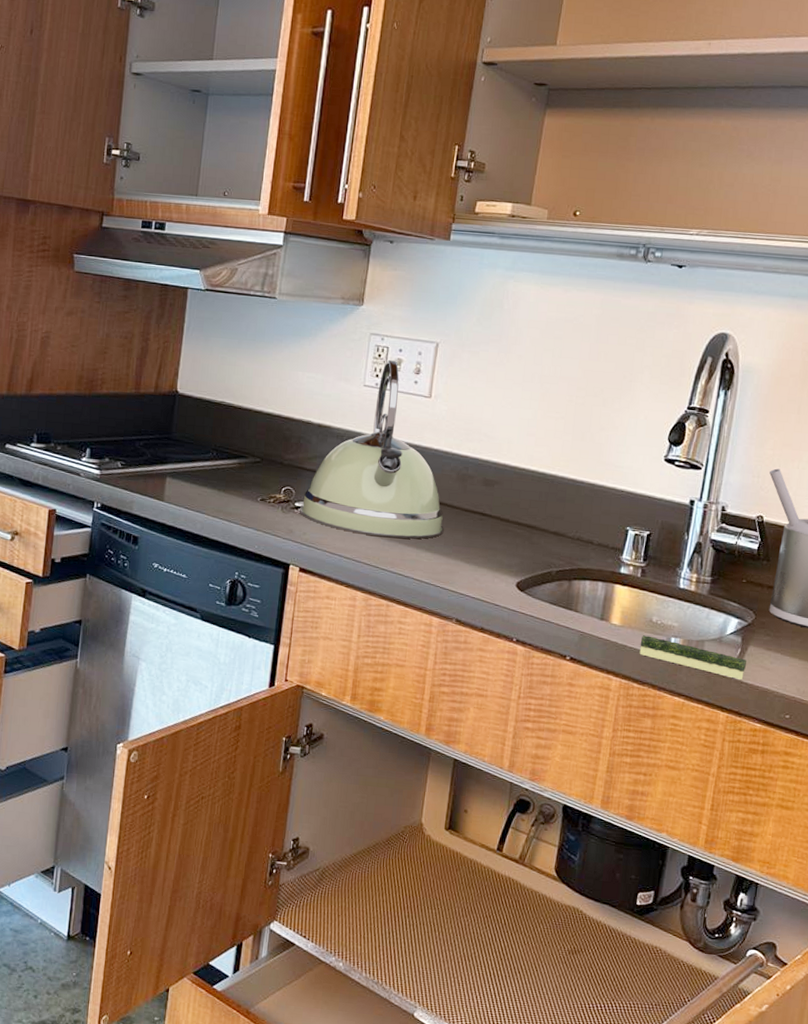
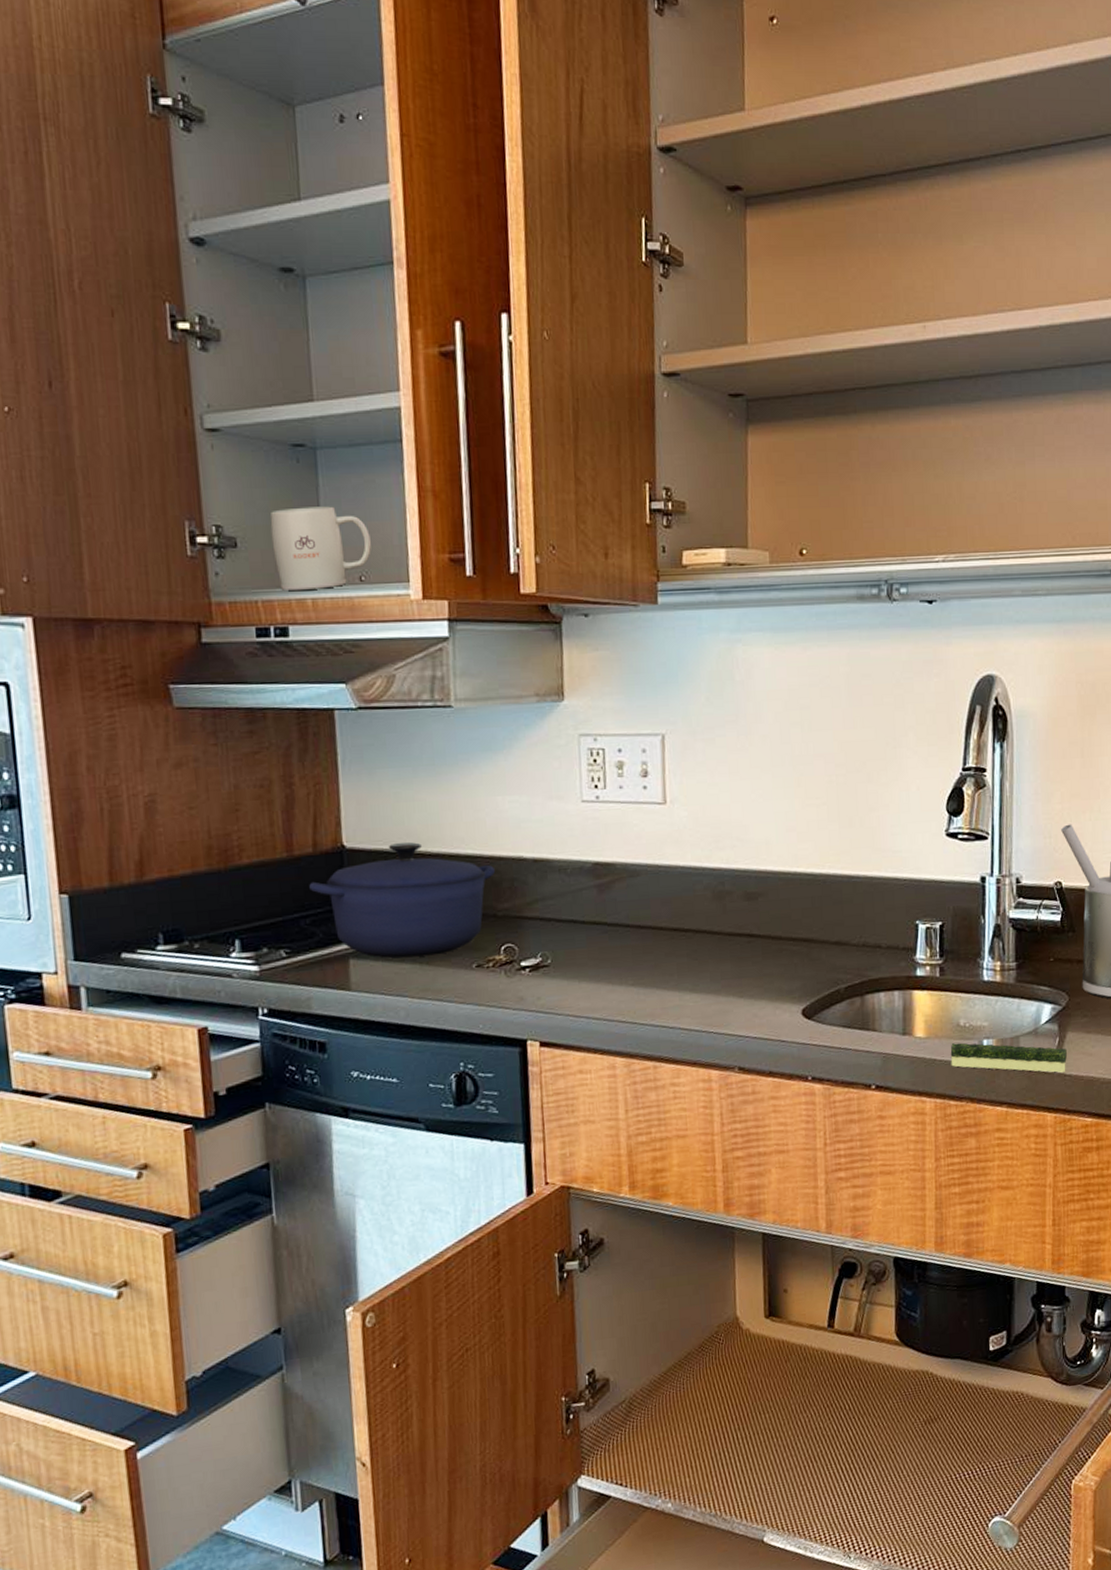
cooking pot: none [147,395,287,486] -> present [309,841,495,958]
mug: none [164,136,237,198] -> present [270,506,371,590]
kettle: present [300,359,444,539] -> none [528,763,708,987]

